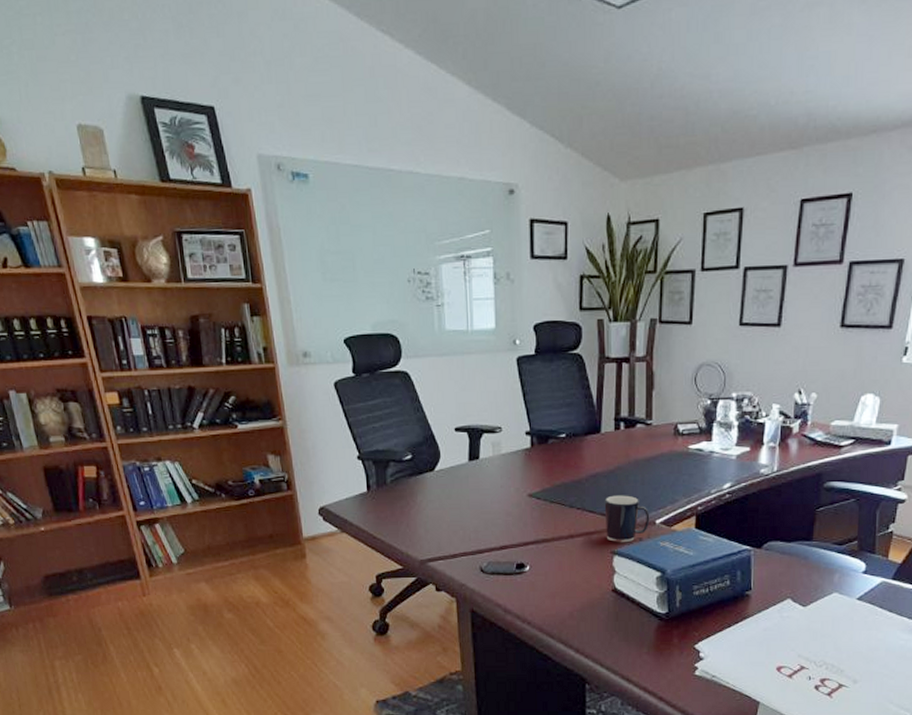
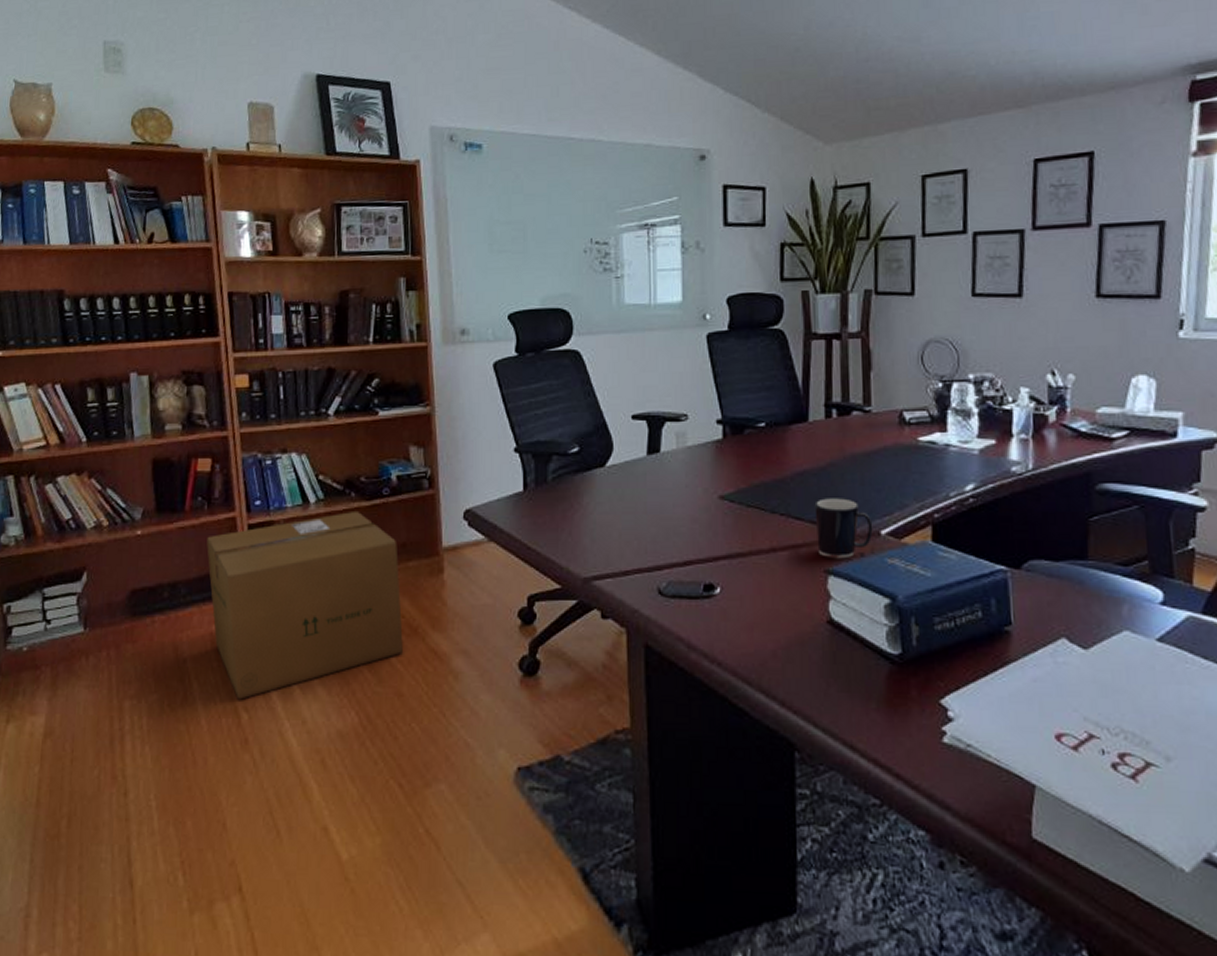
box: none [102,509,278,658] -> present [207,510,403,700]

